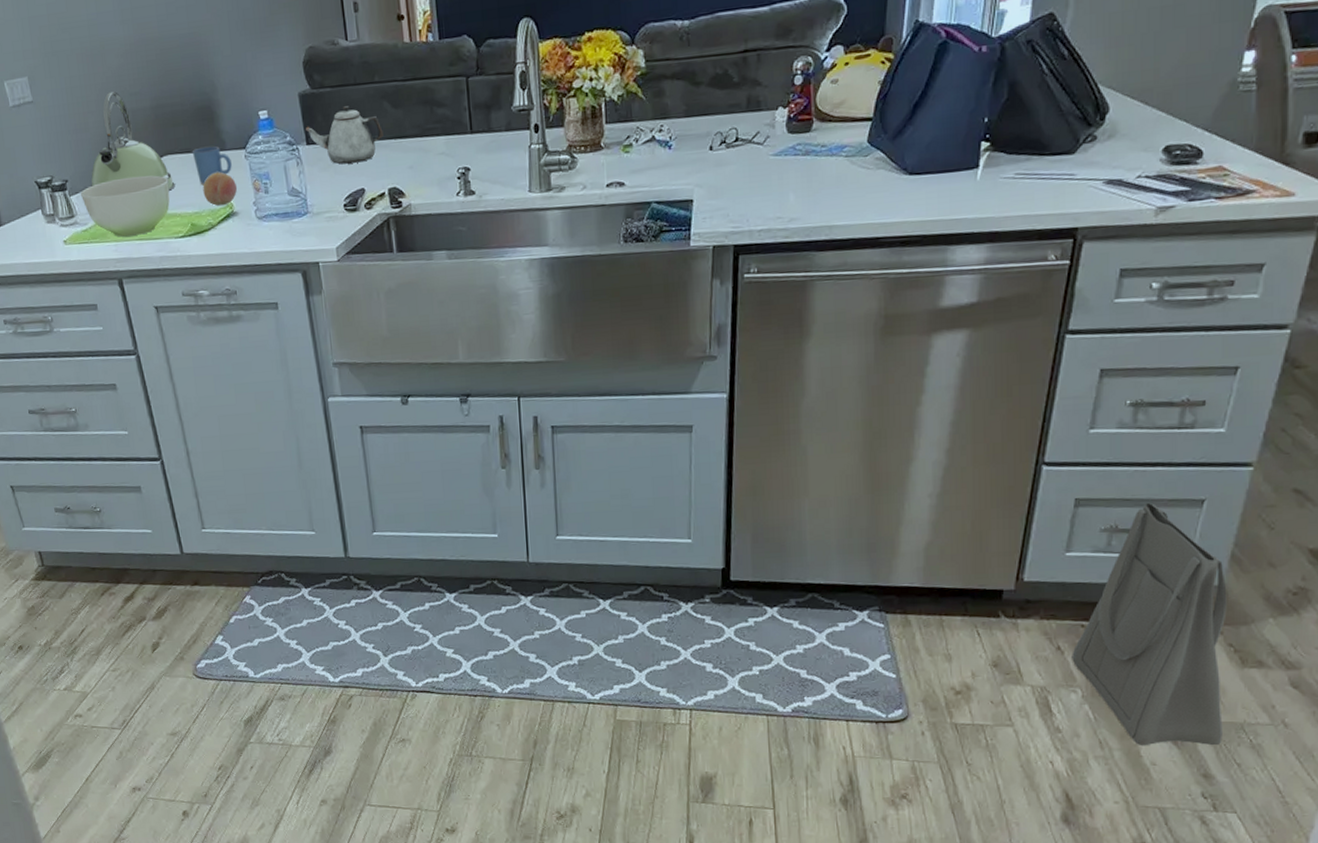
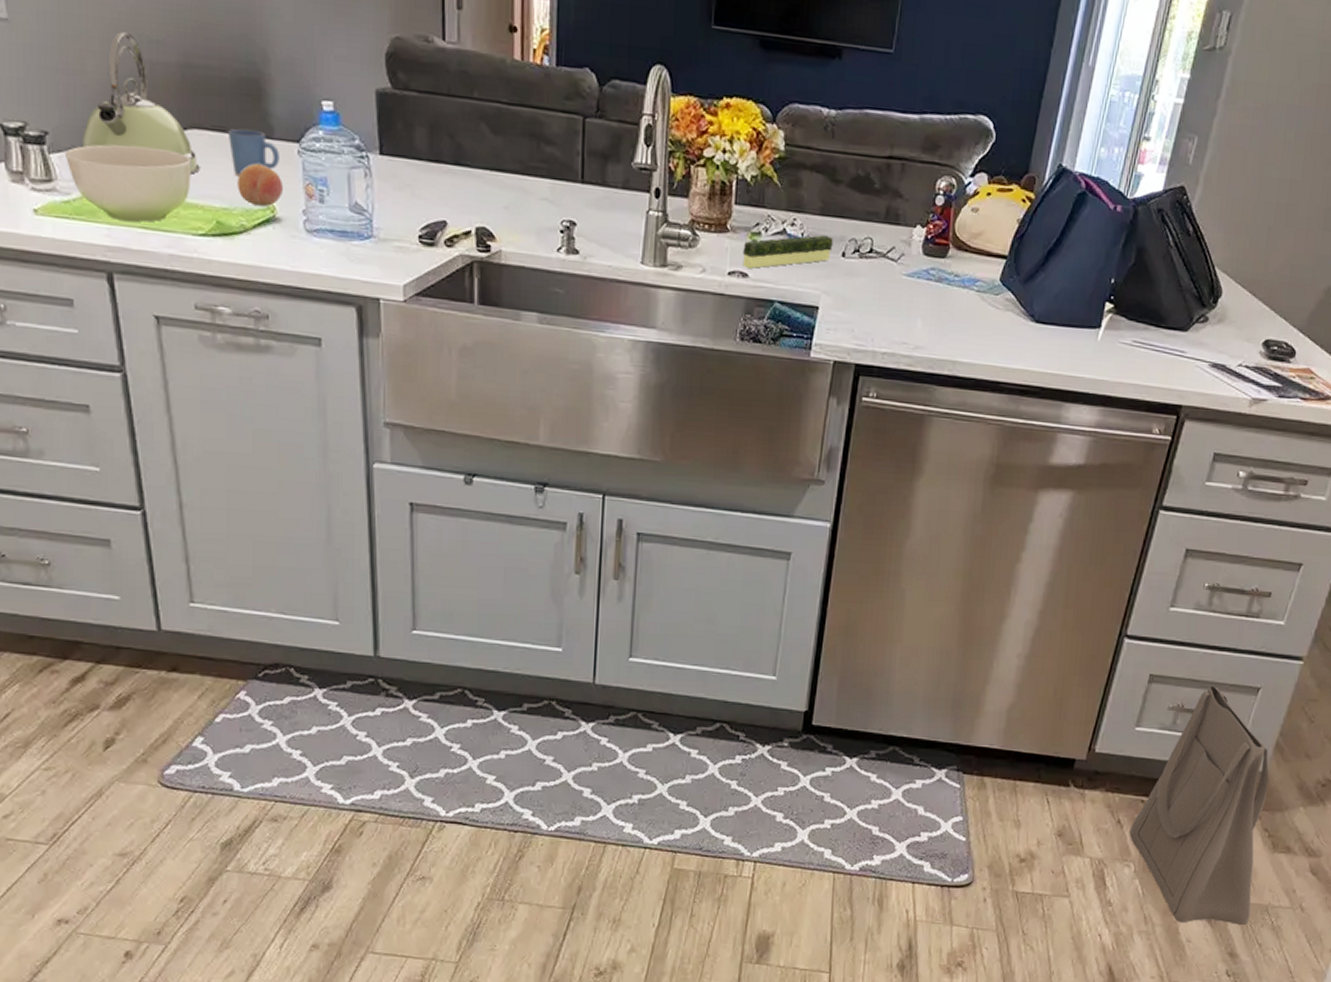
teapot: present [305,106,384,164] -> none [379,118,477,189]
sponge: none [618,134,700,178] -> present [742,235,833,269]

